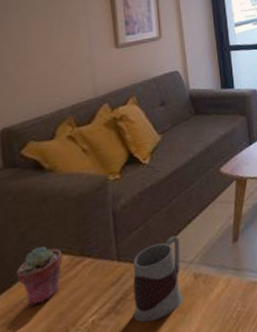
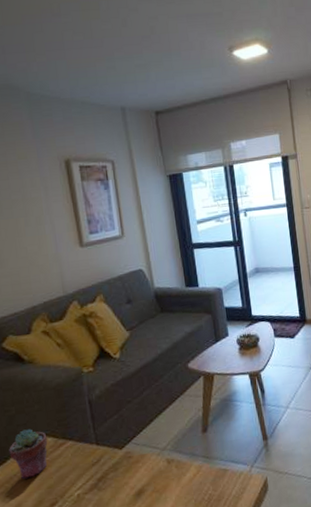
mug: present [133,235,183,323] -> none [111,424,158,499]

